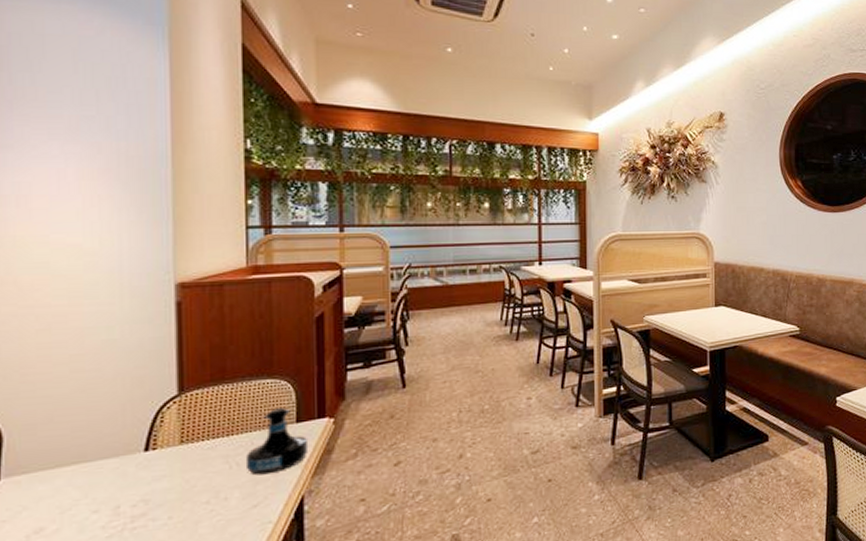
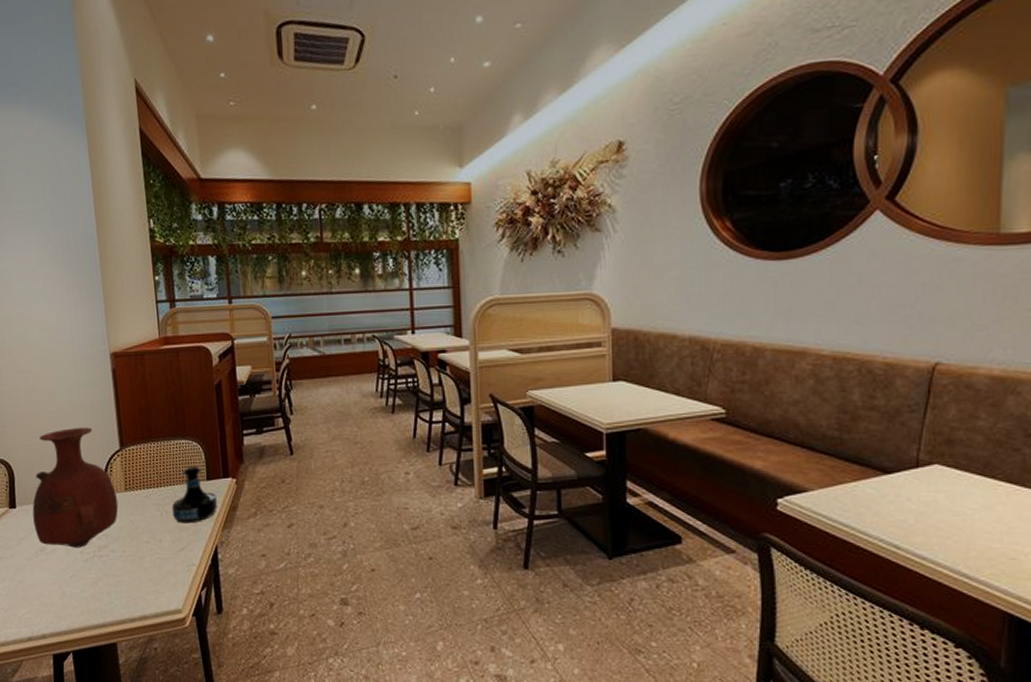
vase: none [28,370,168,525] -> present [32,427,119,548]

